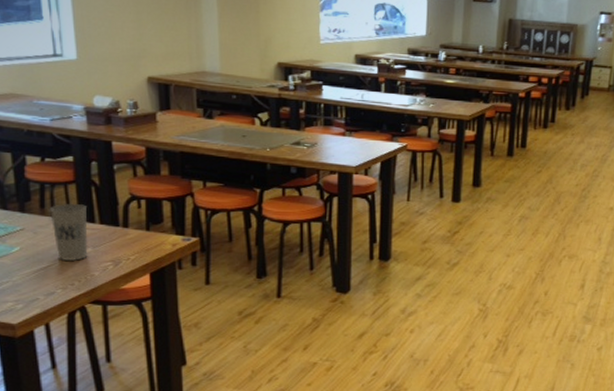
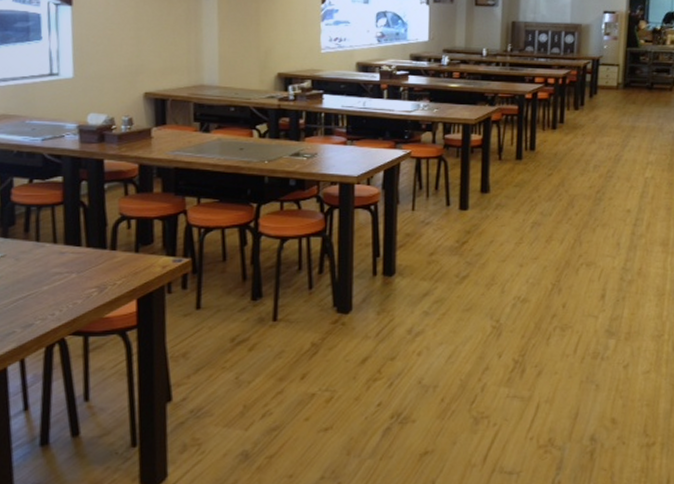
cup: present [49,203,88,261] -> none [33,226,73,288]

